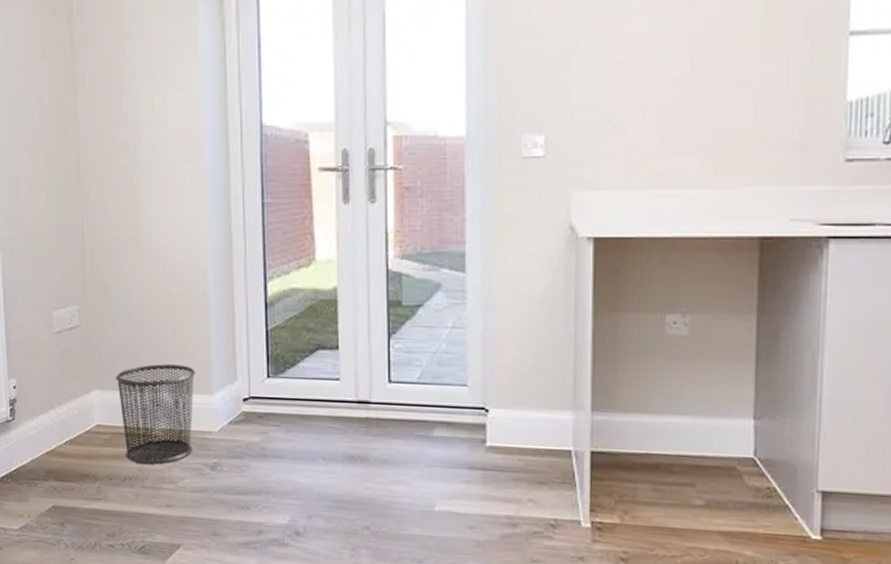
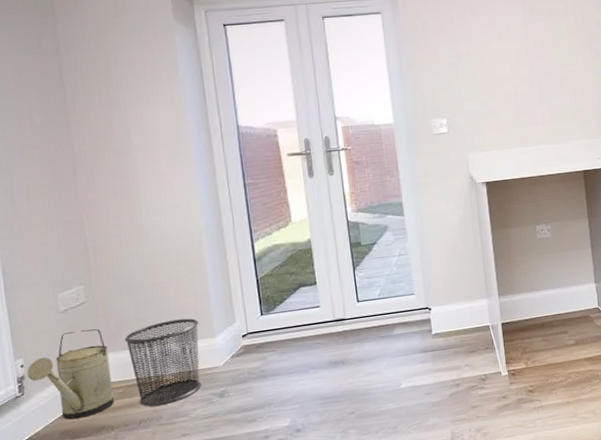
watering can: none [19,357,100,460] -> present [27,329,114,420]

